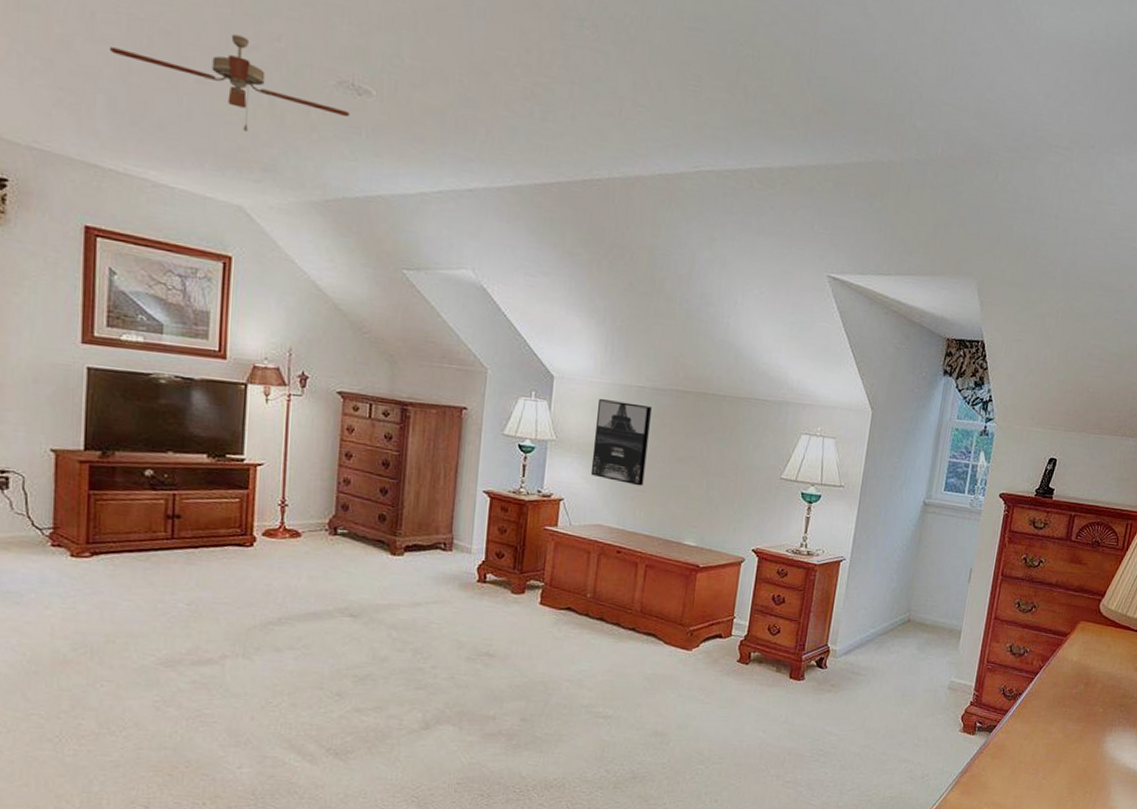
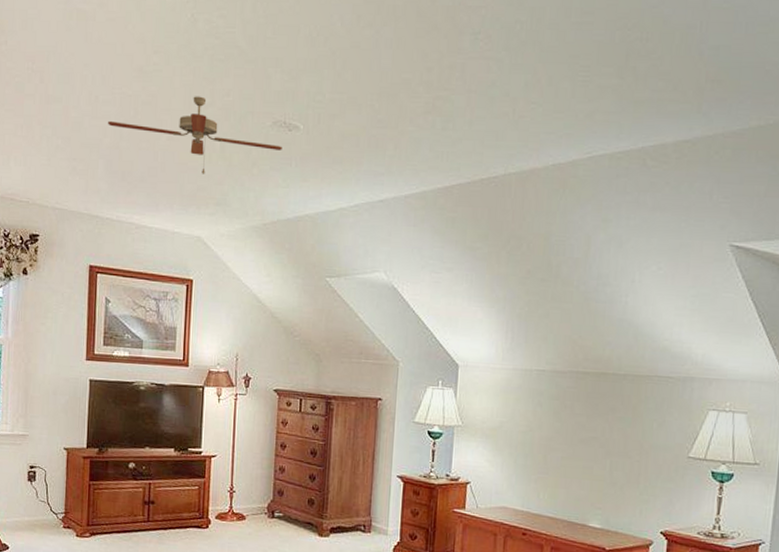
wall art: present [590,399,652,486] -> none [495,384,552,468]

